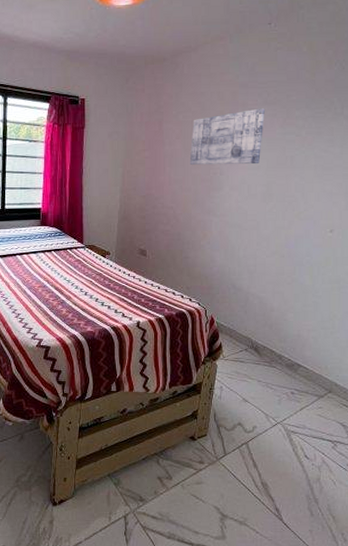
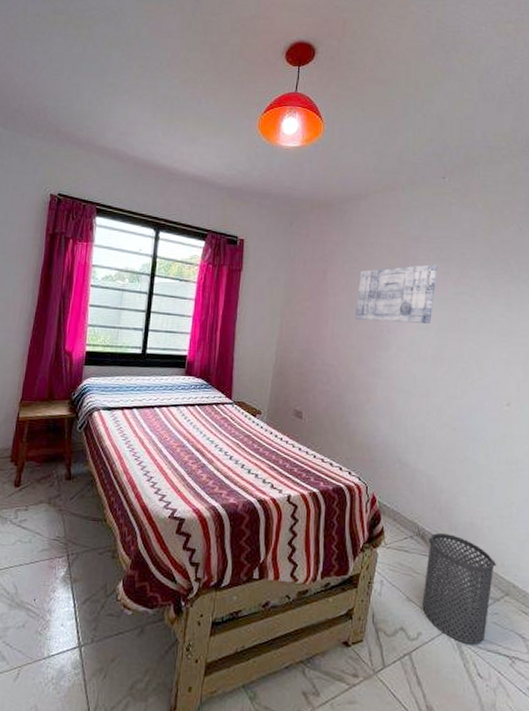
trash can: none [256,344,320,433] -> present [422,532,496,644]

